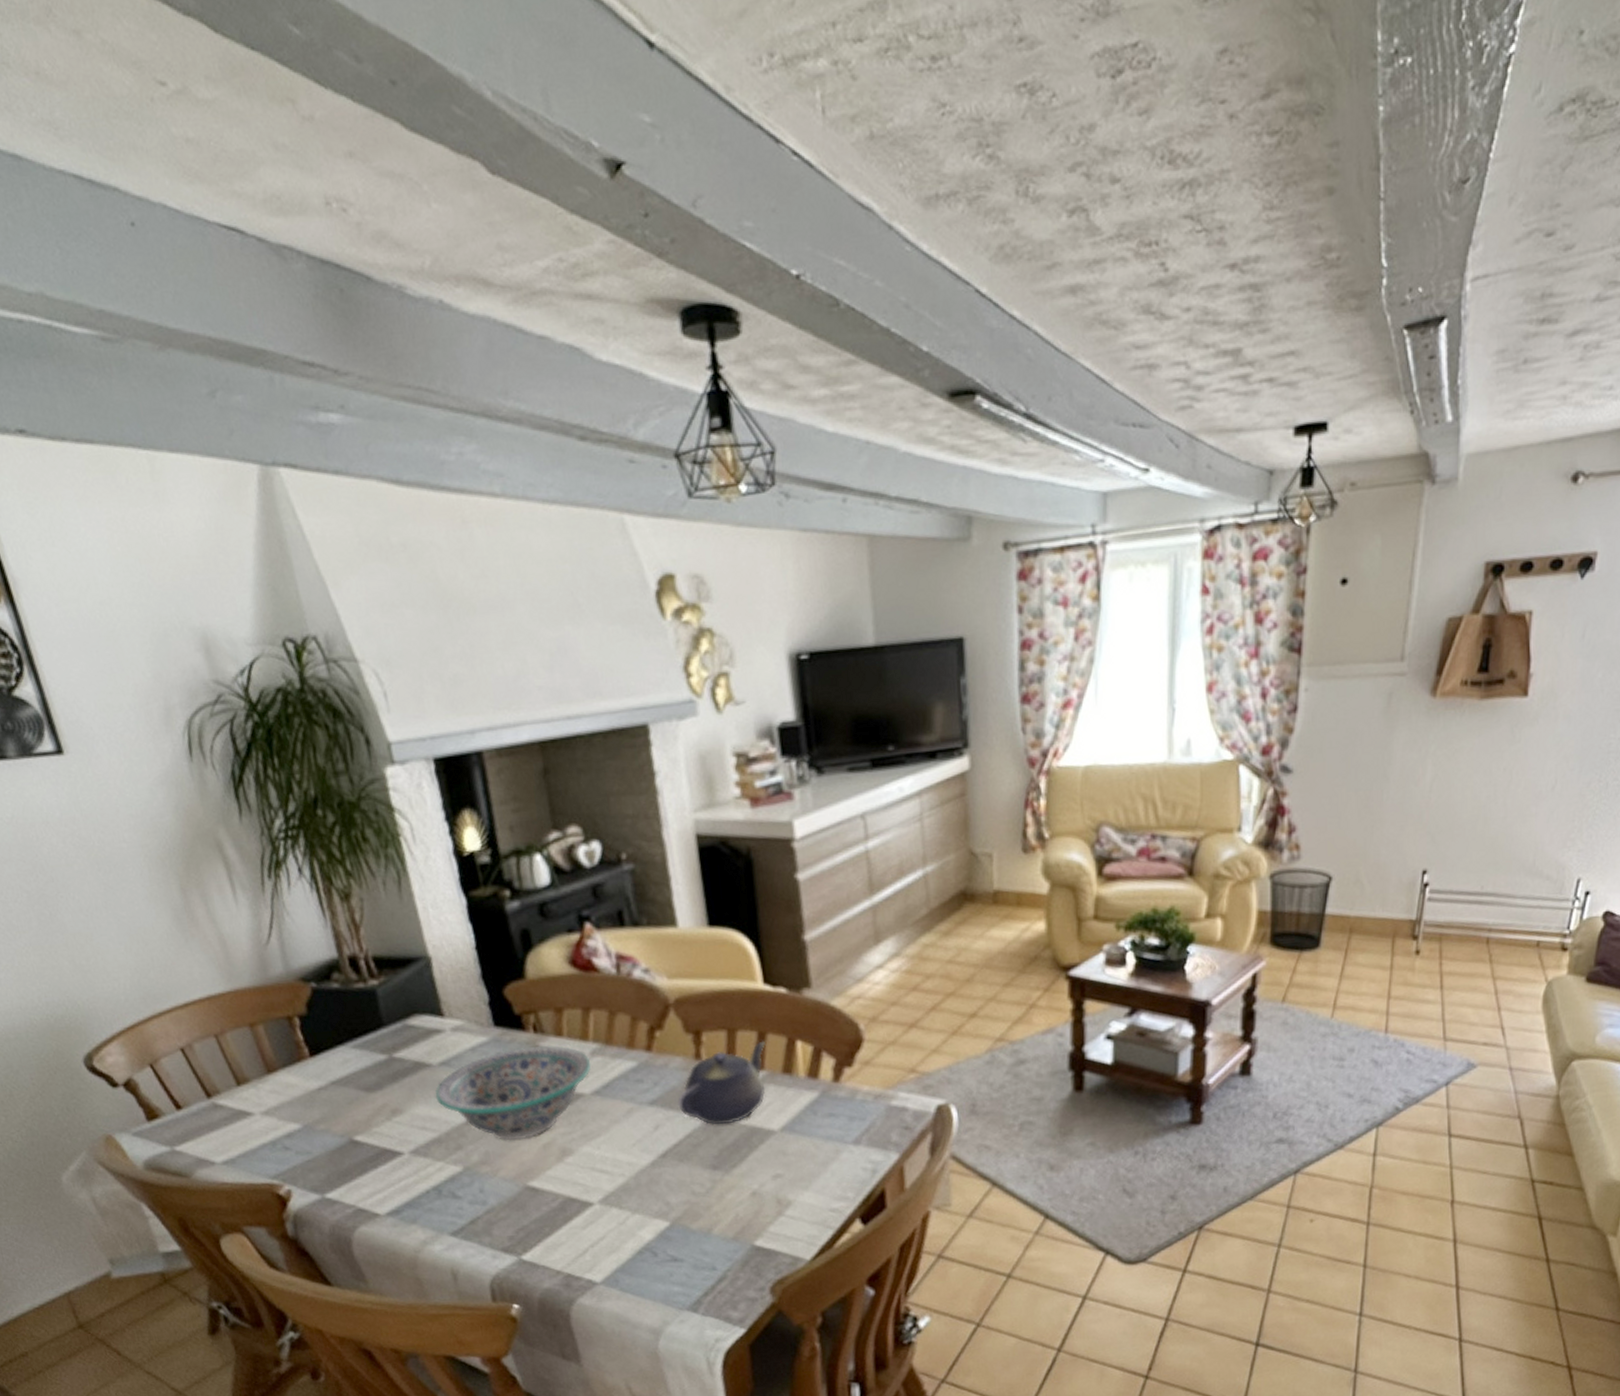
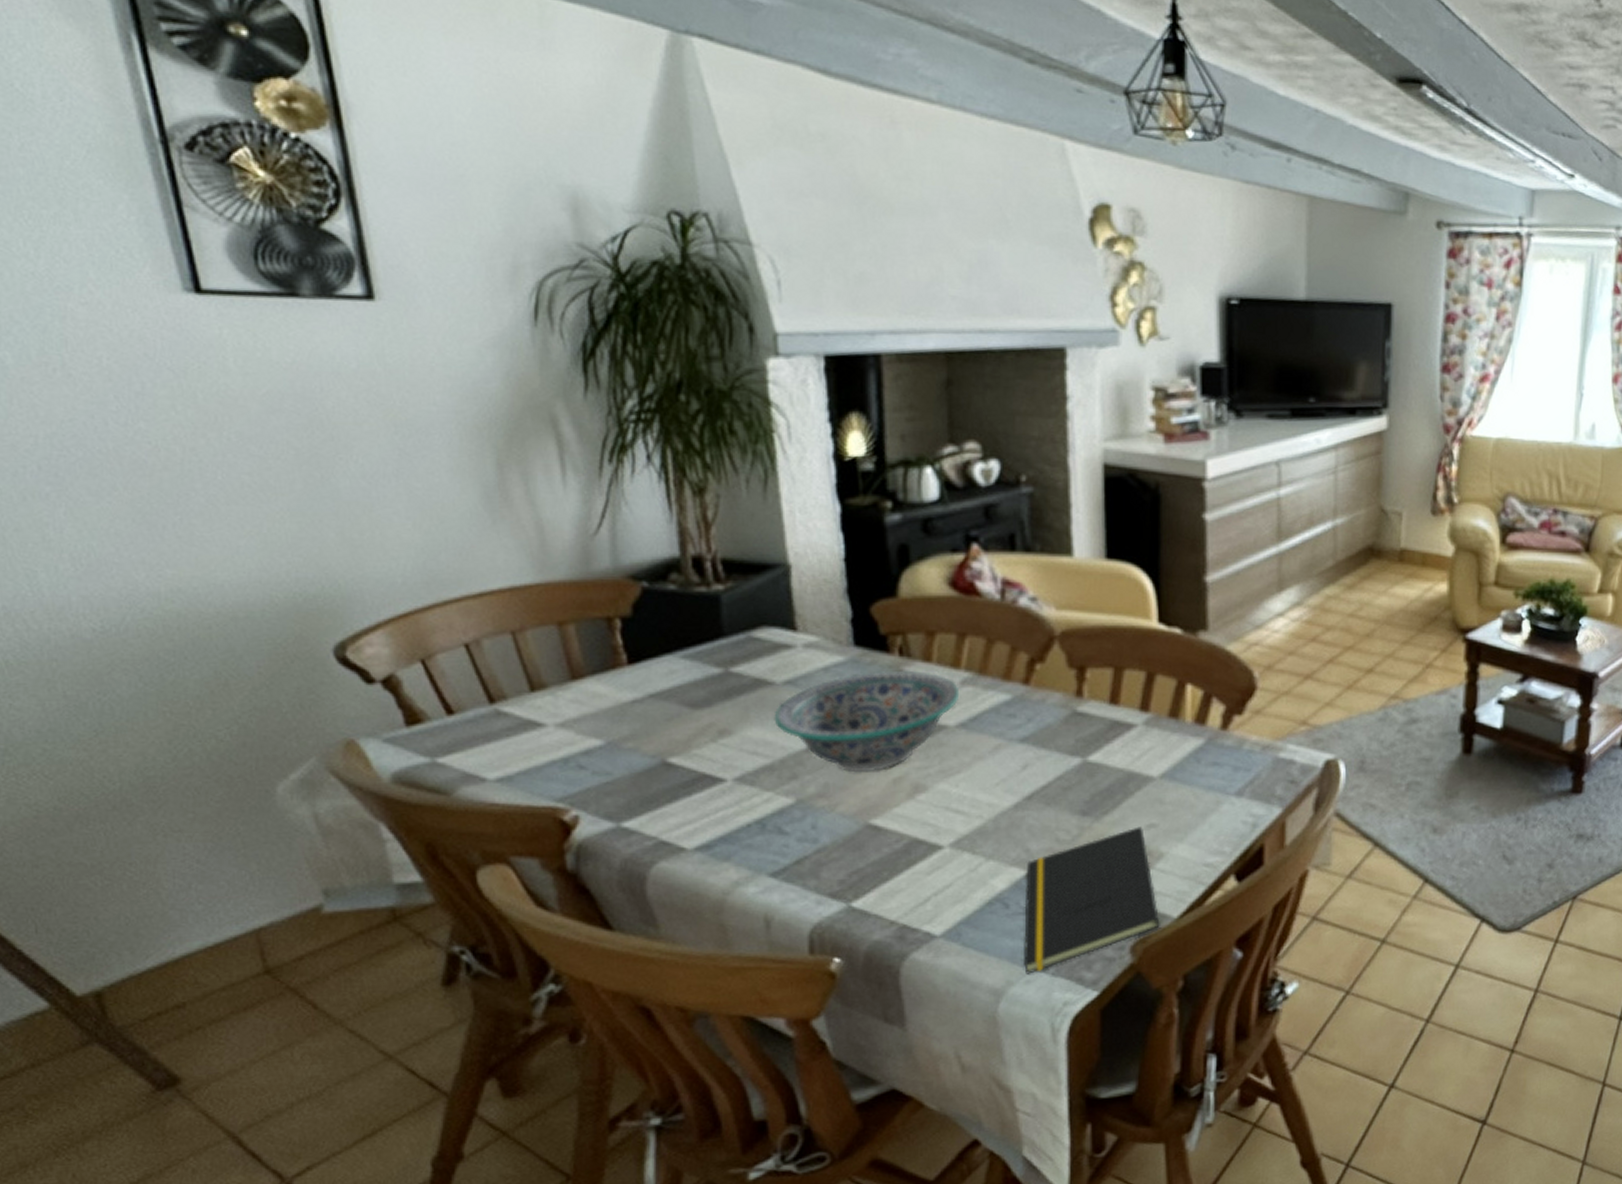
notepad: none [669,1177,795,1315] -> present [1024,826,1160,974]
teapot: present [678,1042,766,1126] -> none [1052,683,1153,768]

